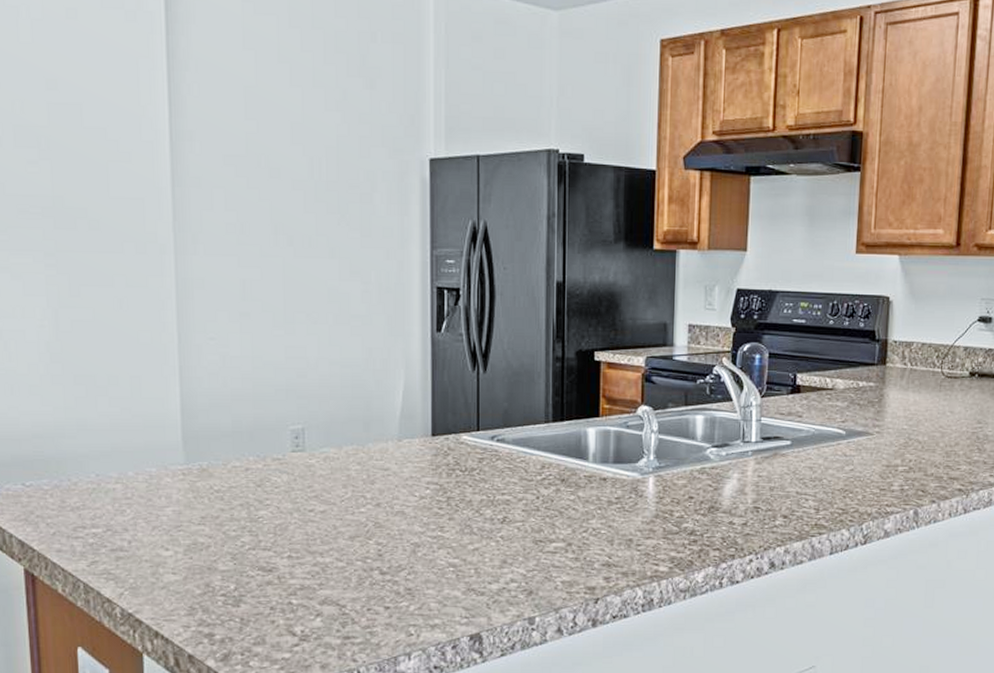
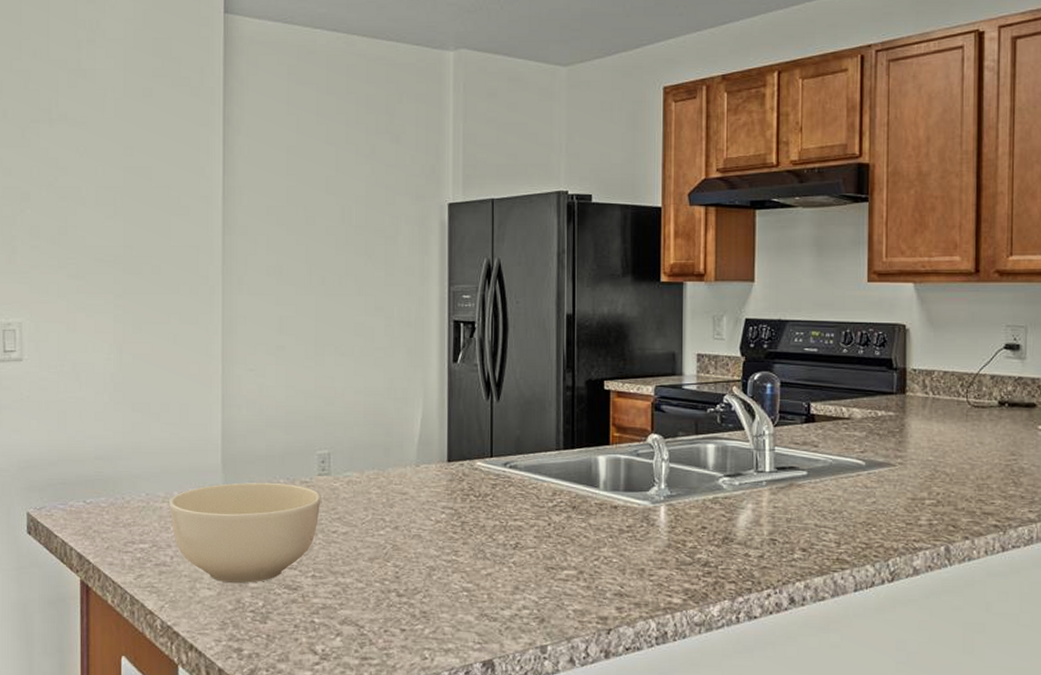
bowl: none [123,461,296,567] -> present [169,482,321,584]

